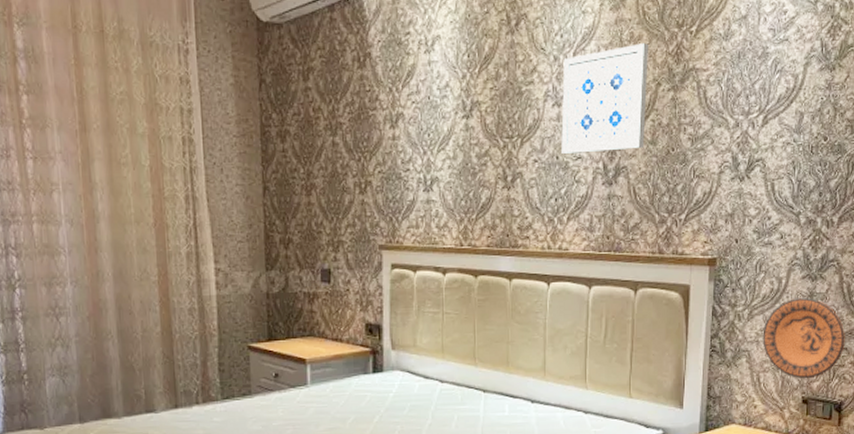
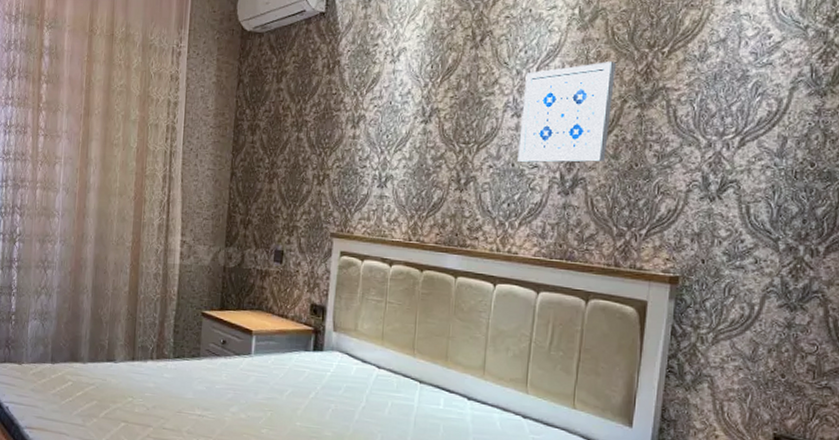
decorative plate: present [762,297,845,379] -> none [728,326,829,415]

